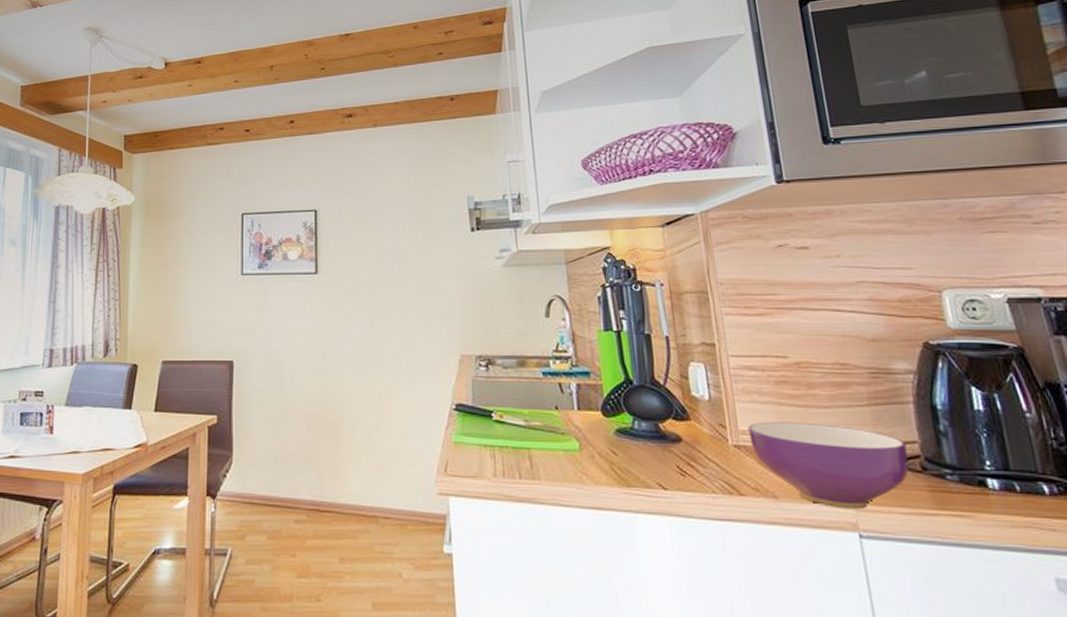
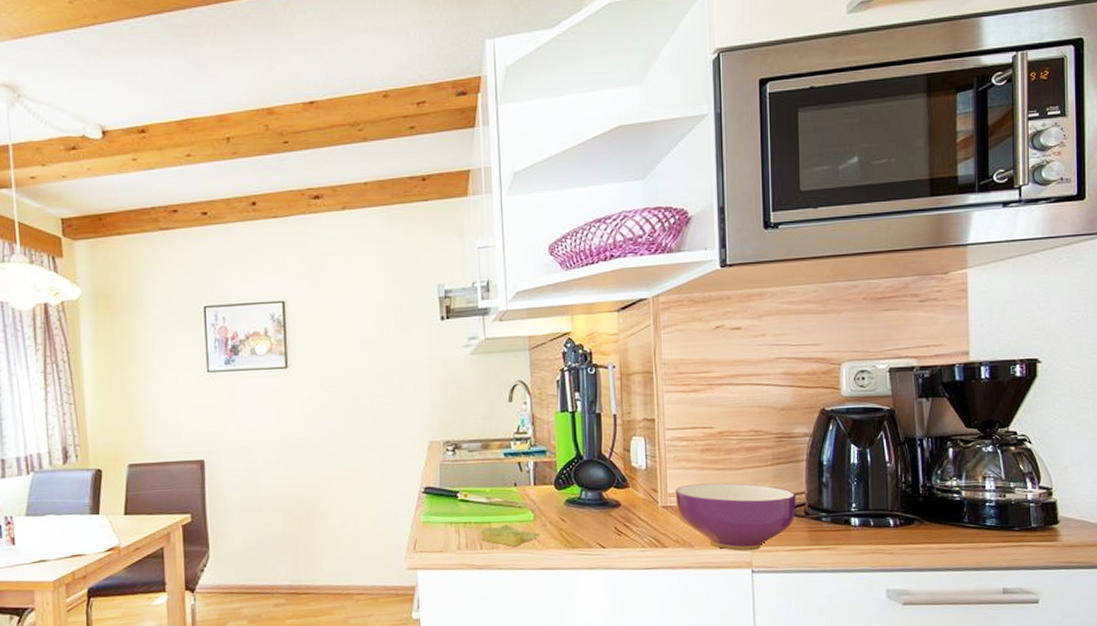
sponge: none [520,453,588,480] -> present [481,525,541,547]

